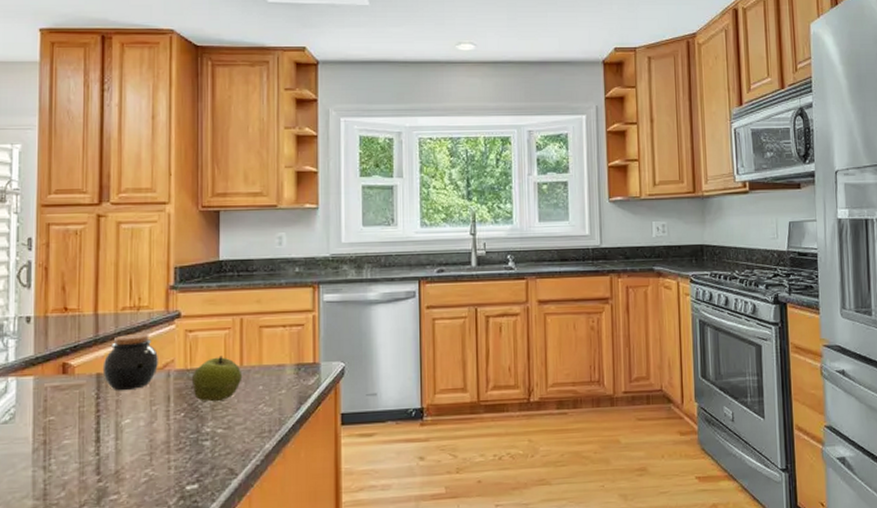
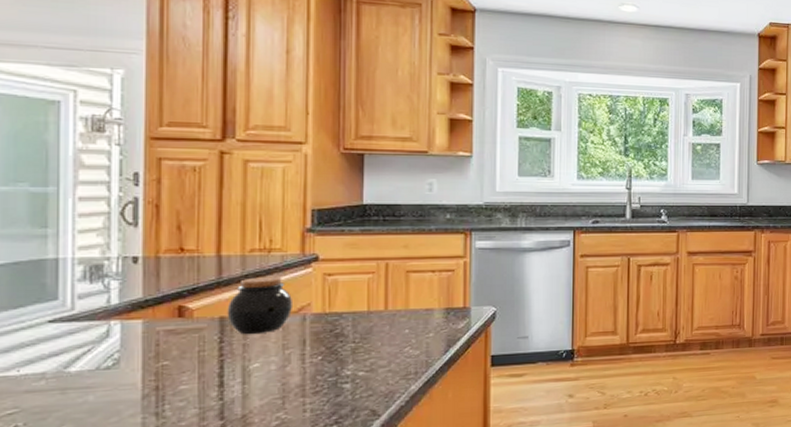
apple: present [191,355,243,402] -> none [330,299,387,346]

